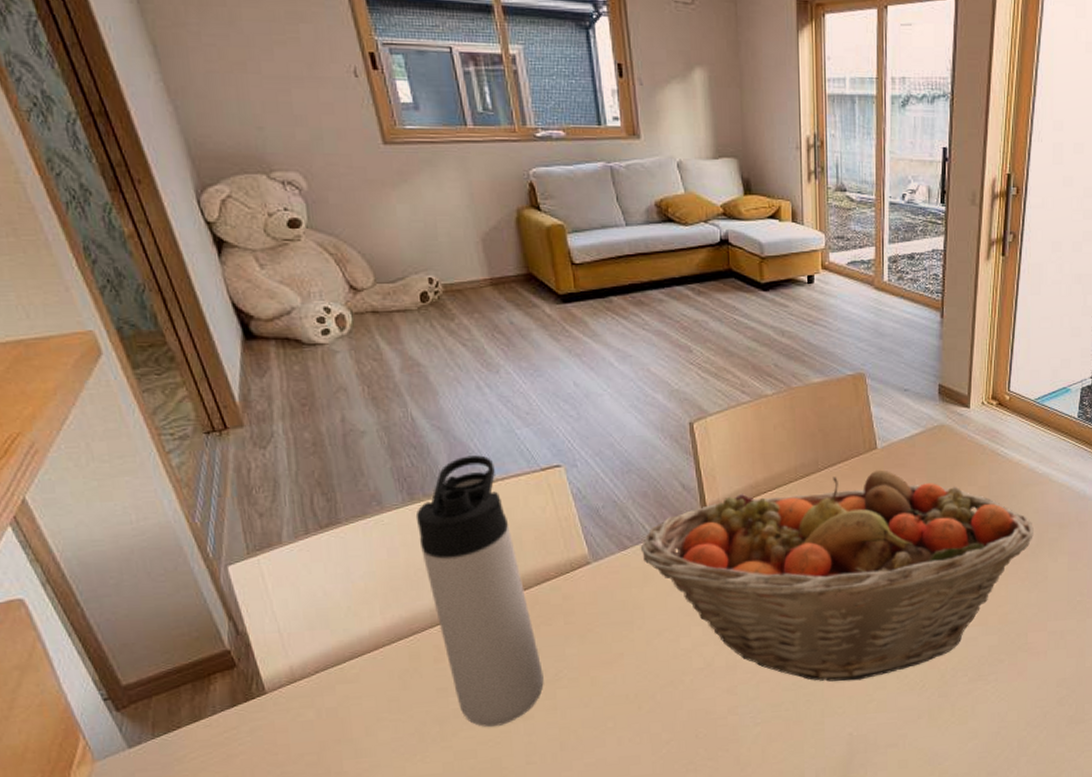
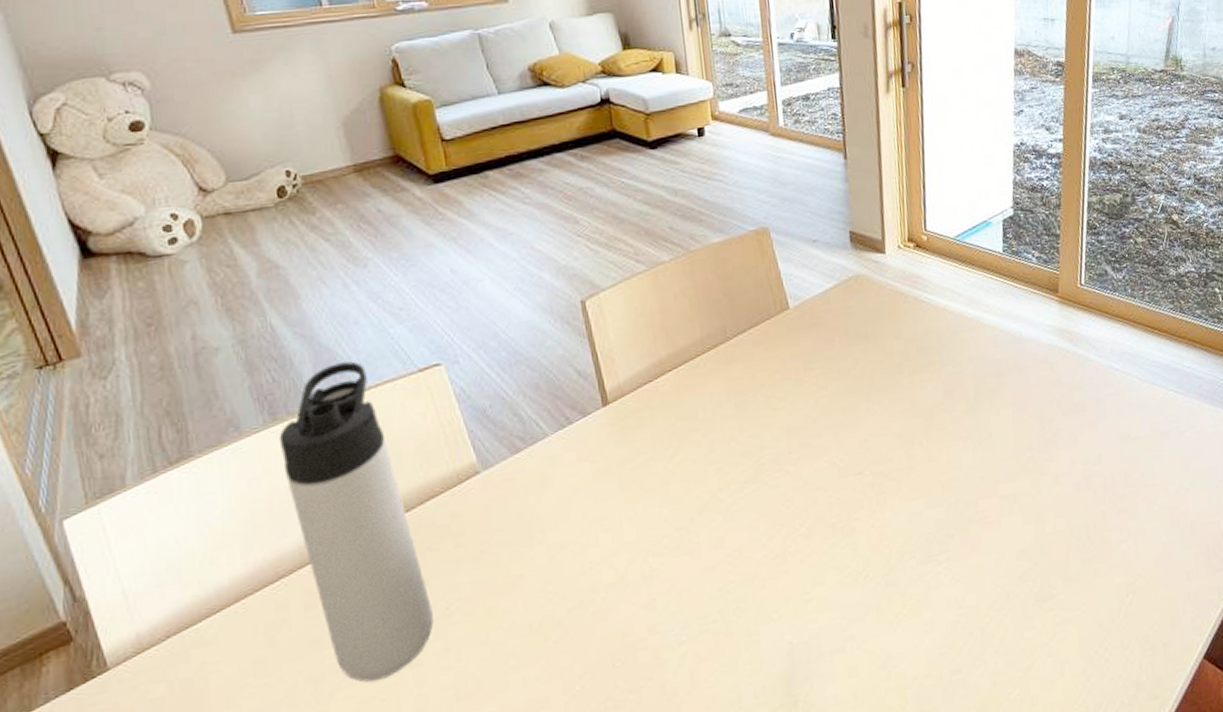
fruit basket: present [640,469,1034,682] -> none [535,331,971,583]

